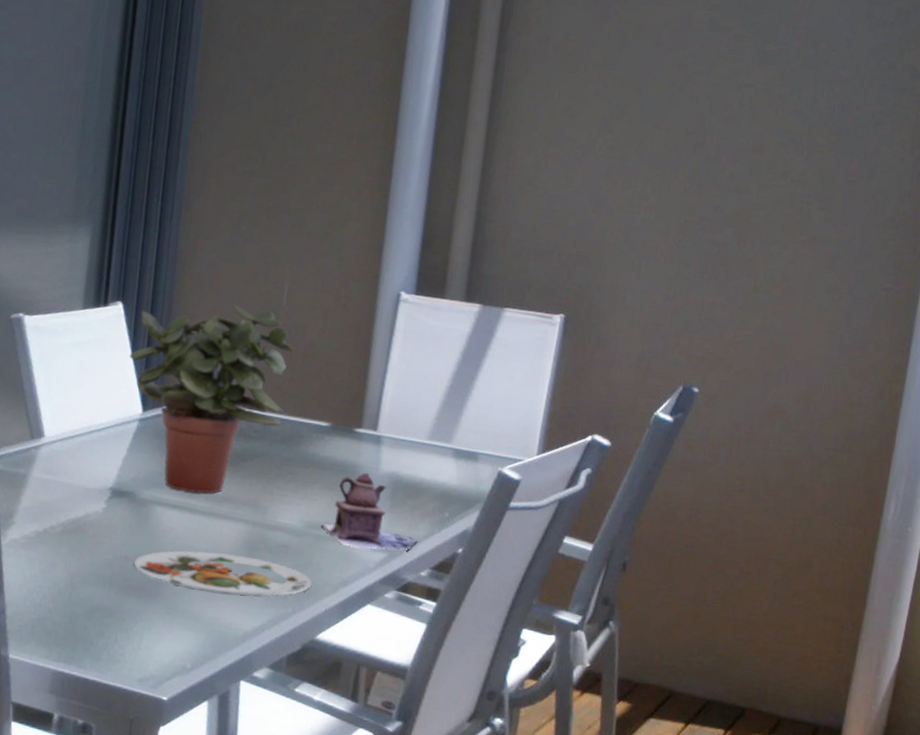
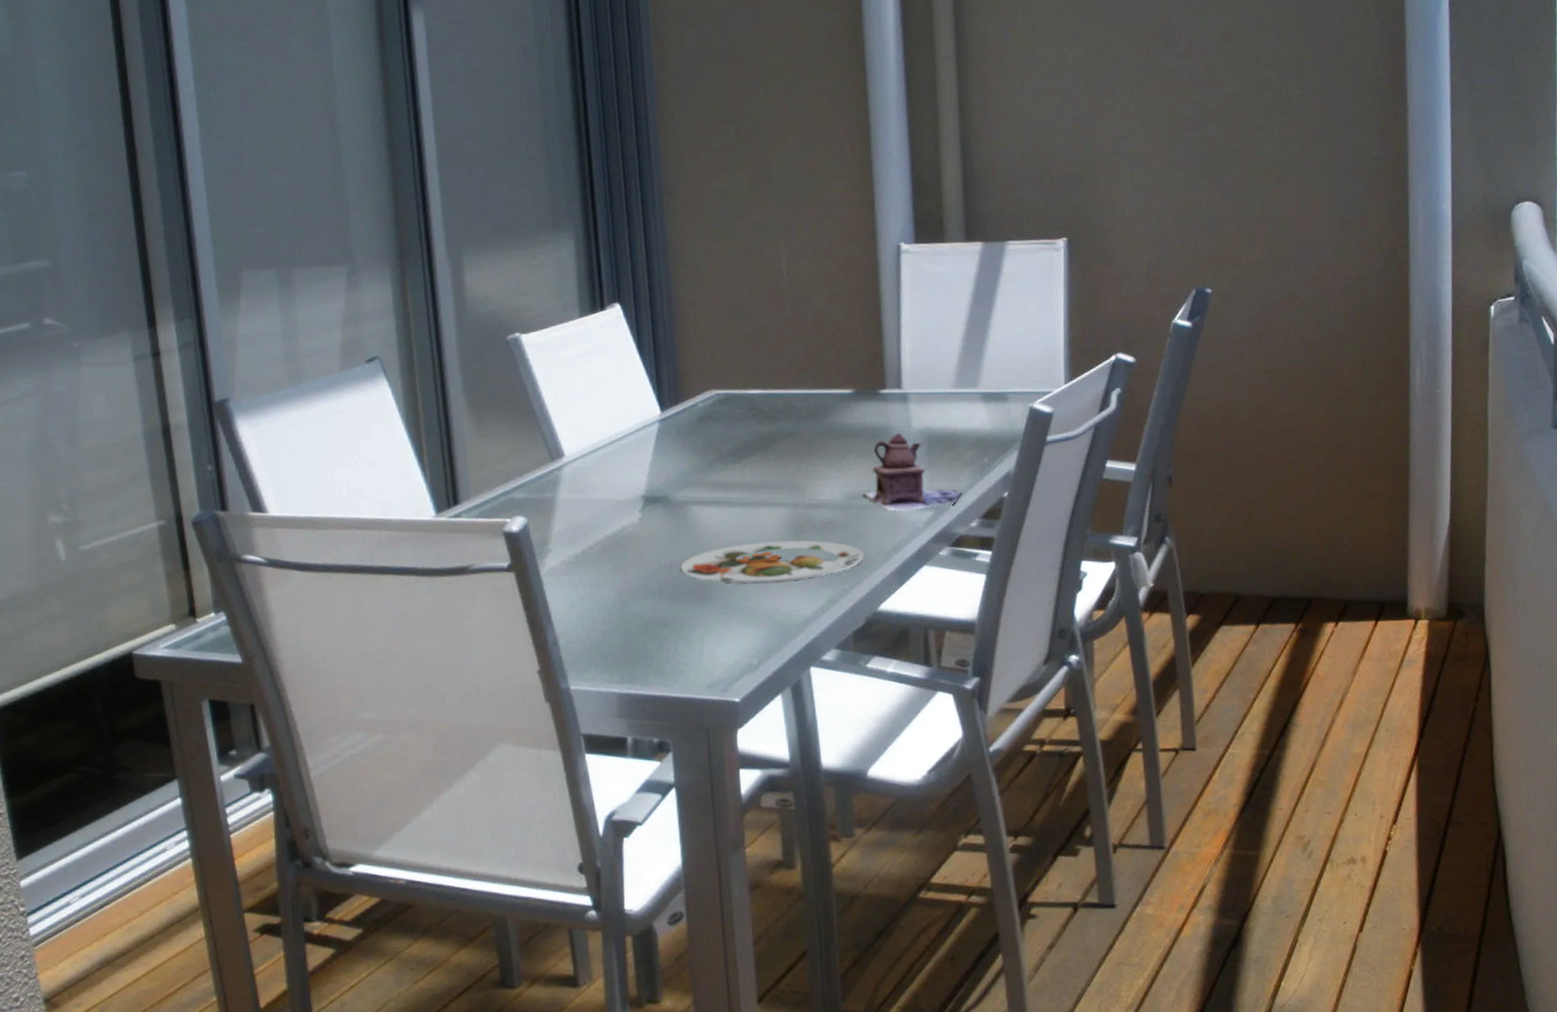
potted plant: present [129,305,294,494] -> none [637,285,804,486]

